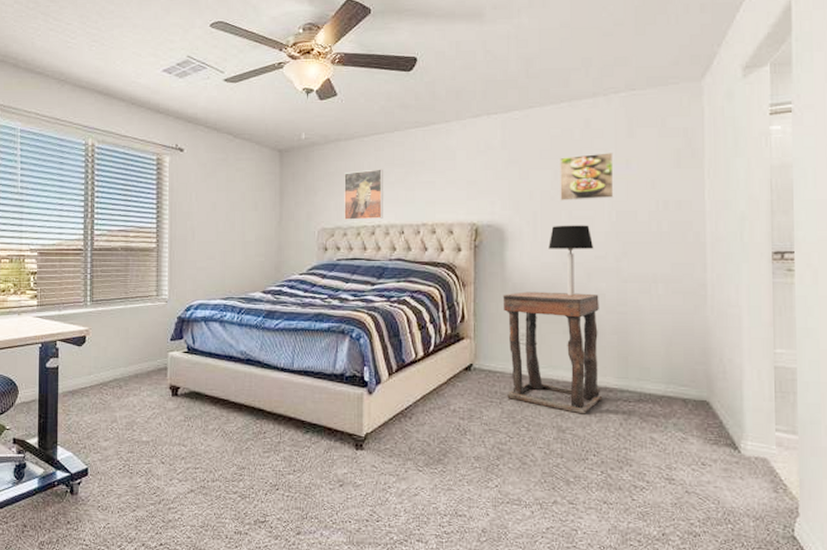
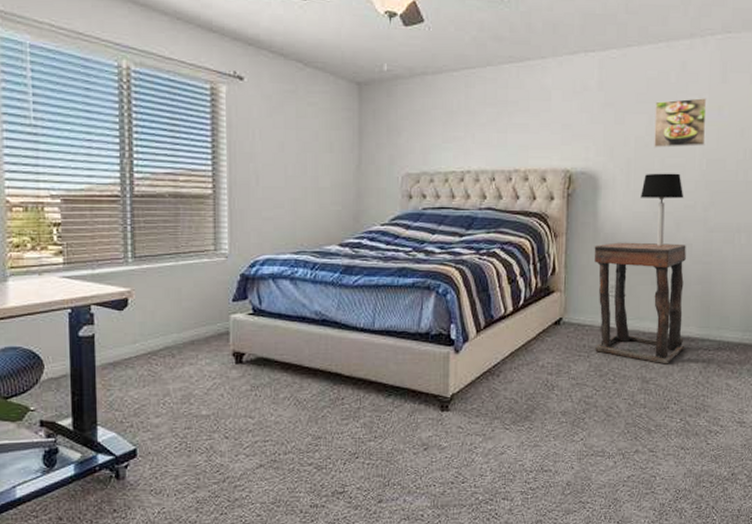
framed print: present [344,169,383,220] -> none [431,108,474,165]

